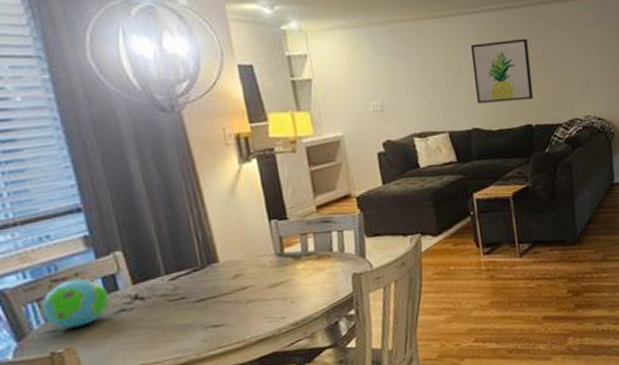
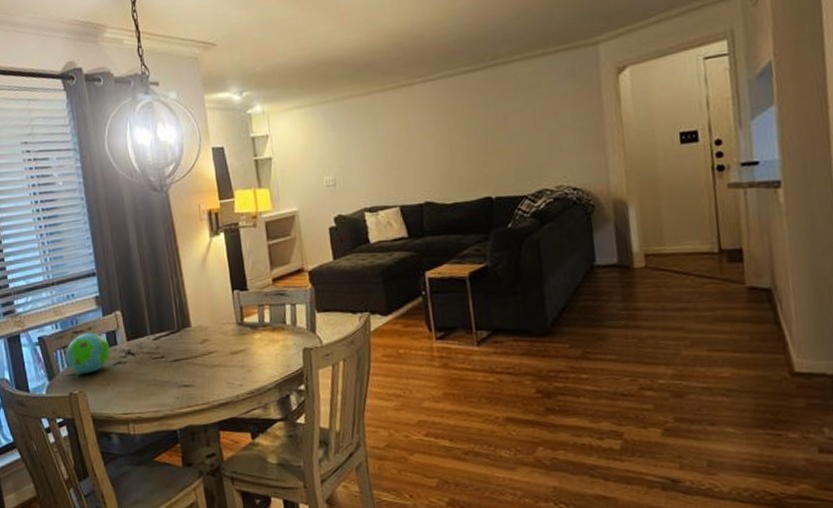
wall art: present [470,38,533,104] -> none [423,103,493,176]

